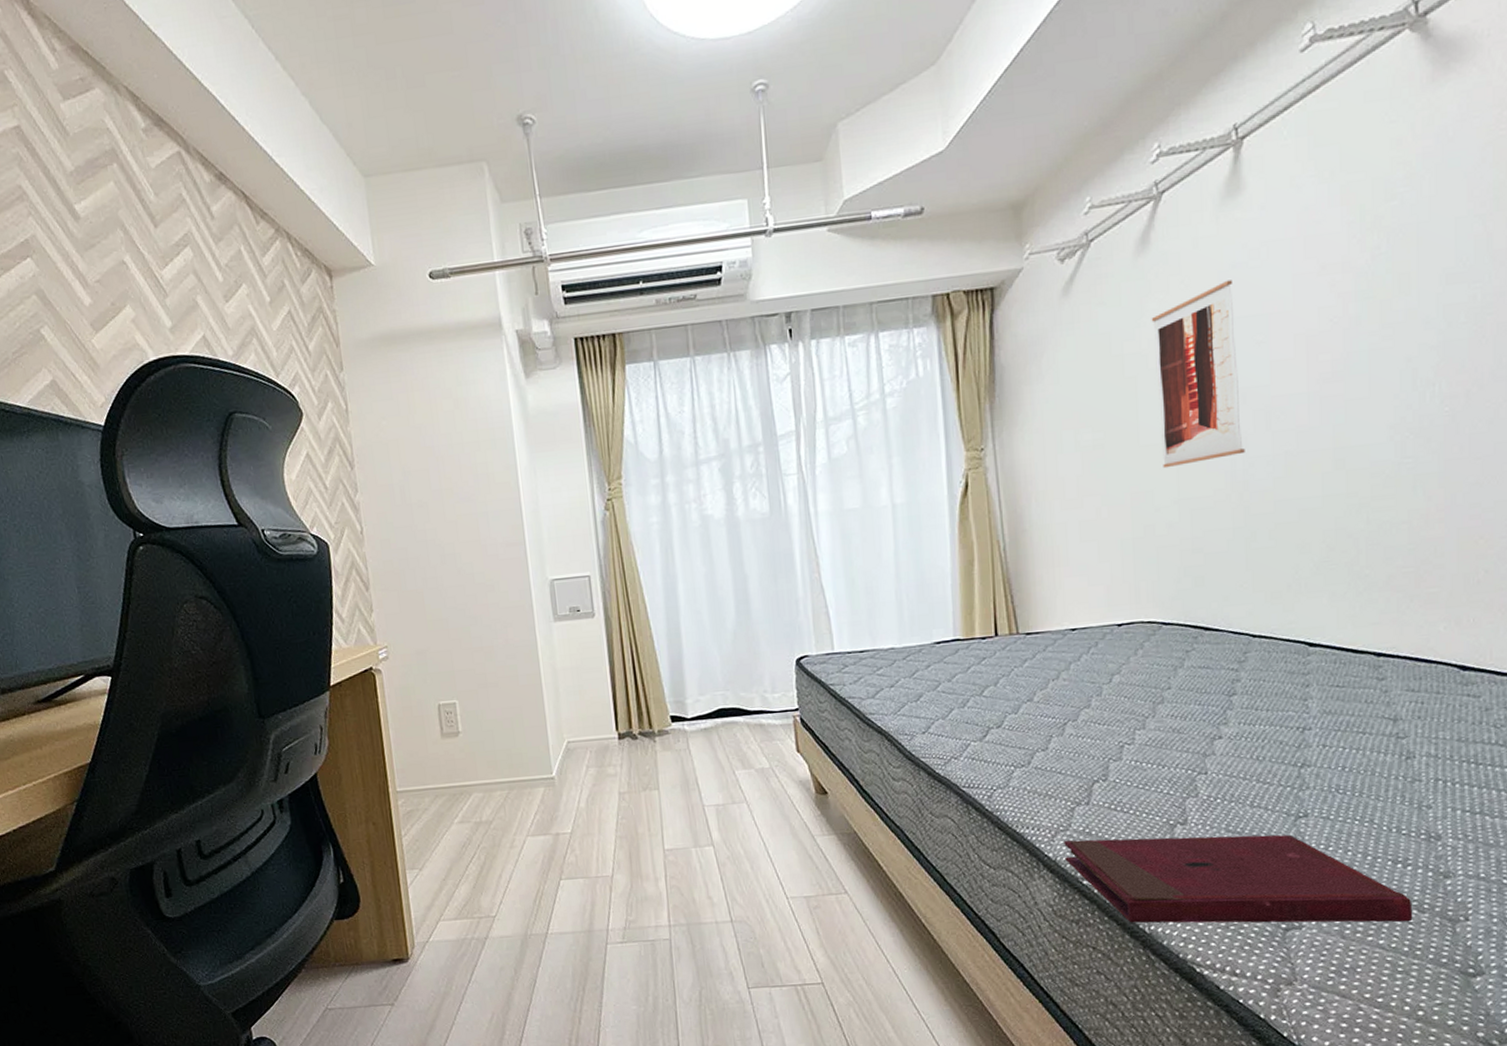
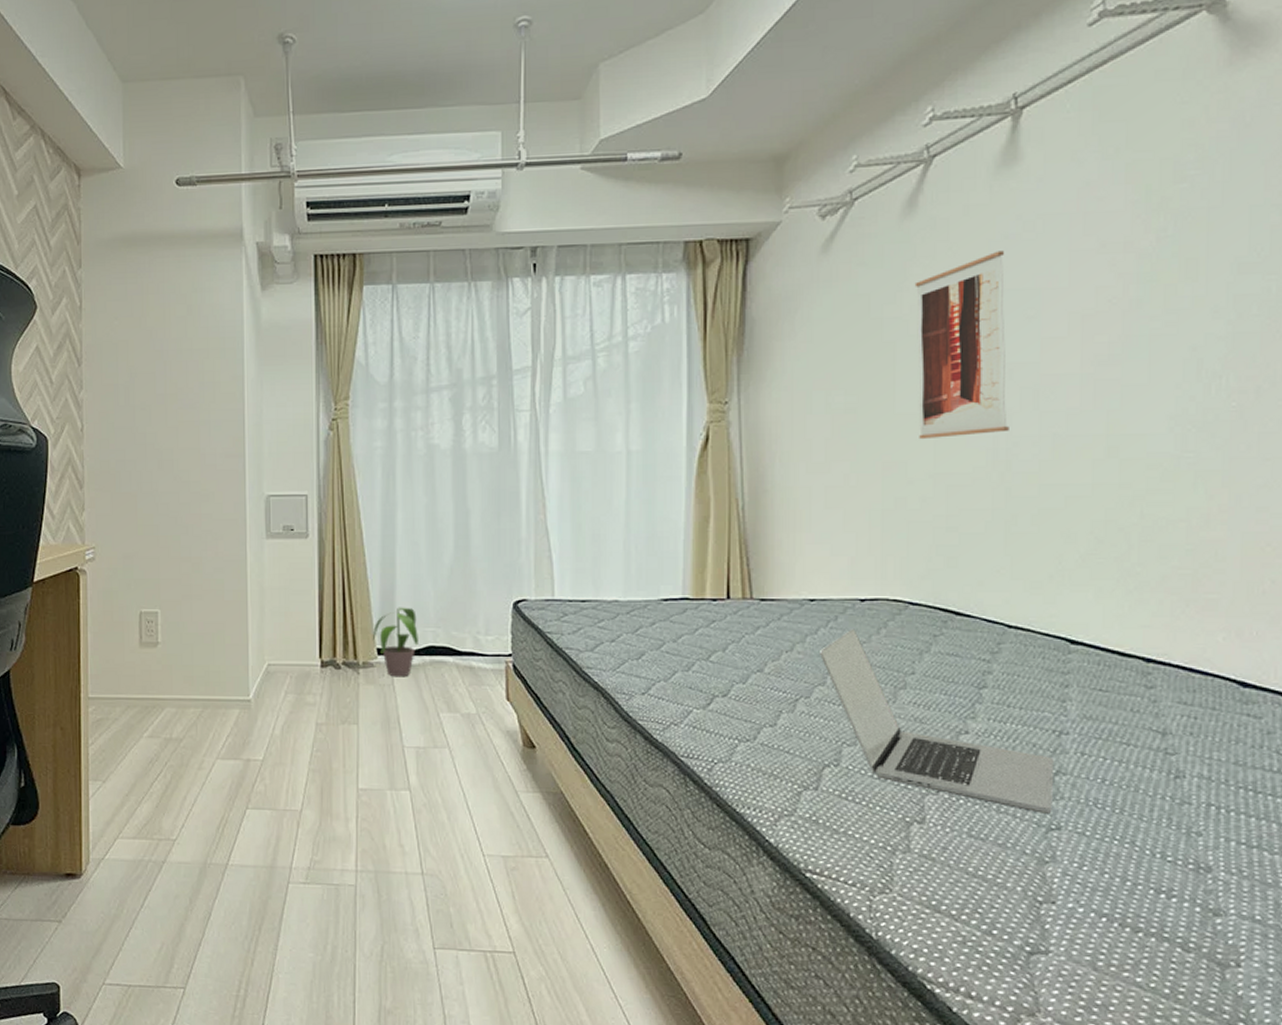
potted plant: none [664,674,709,742] -> present [372,607,418,677]
book: present [1064,834,1413,923] -> none [788,827,1176,961]
laptop: none [1082,652,1300,804] -> present [818,629,1053,814]

